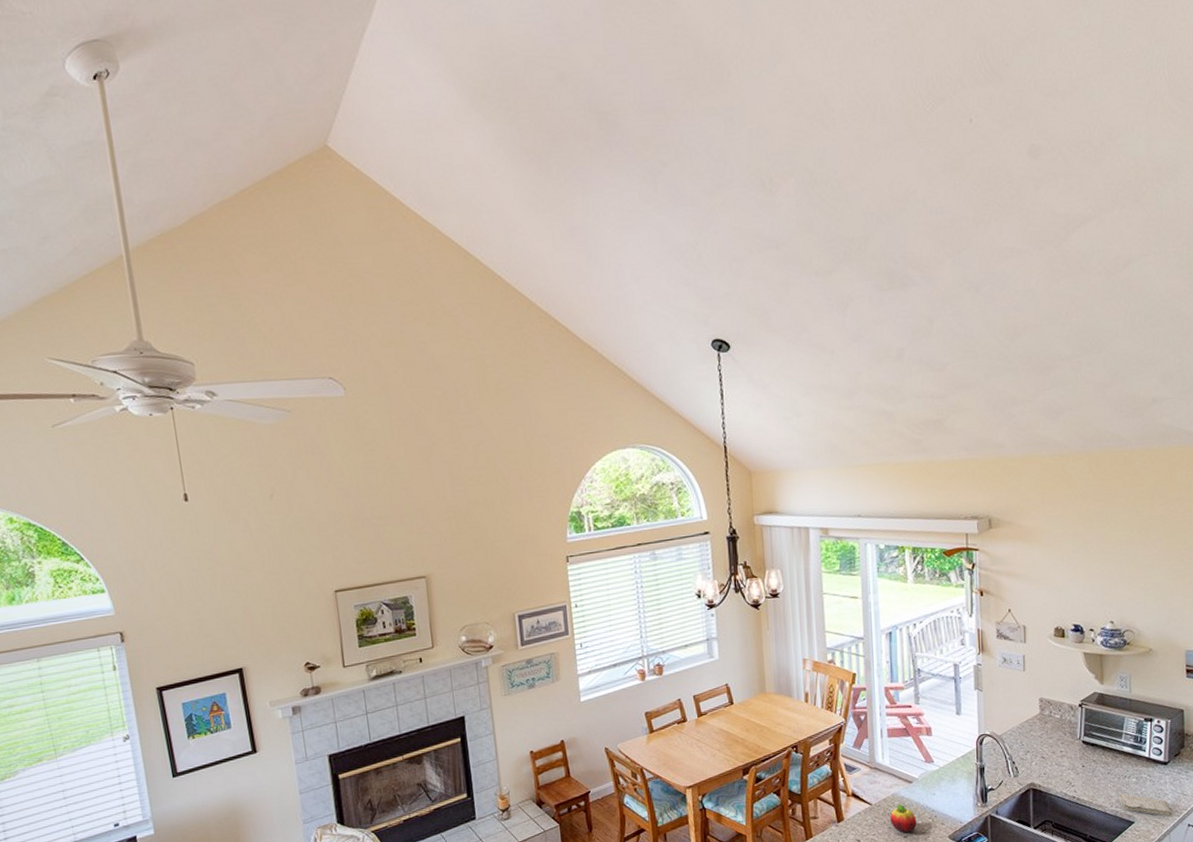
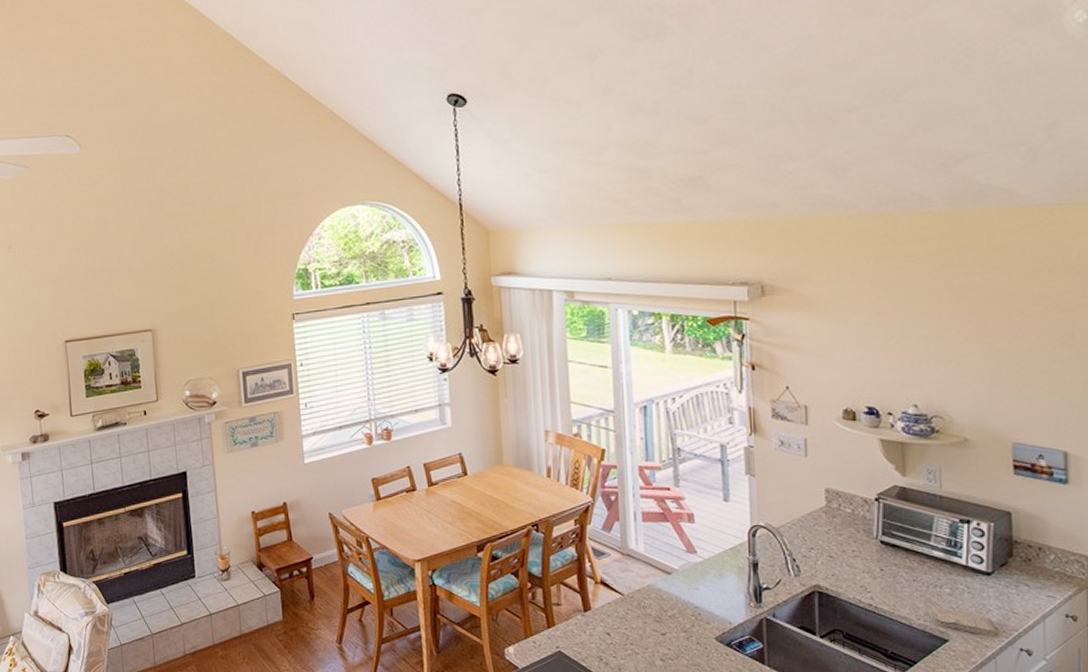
fruit: present [890,804,917,833] -> none [645,597,677,630]

